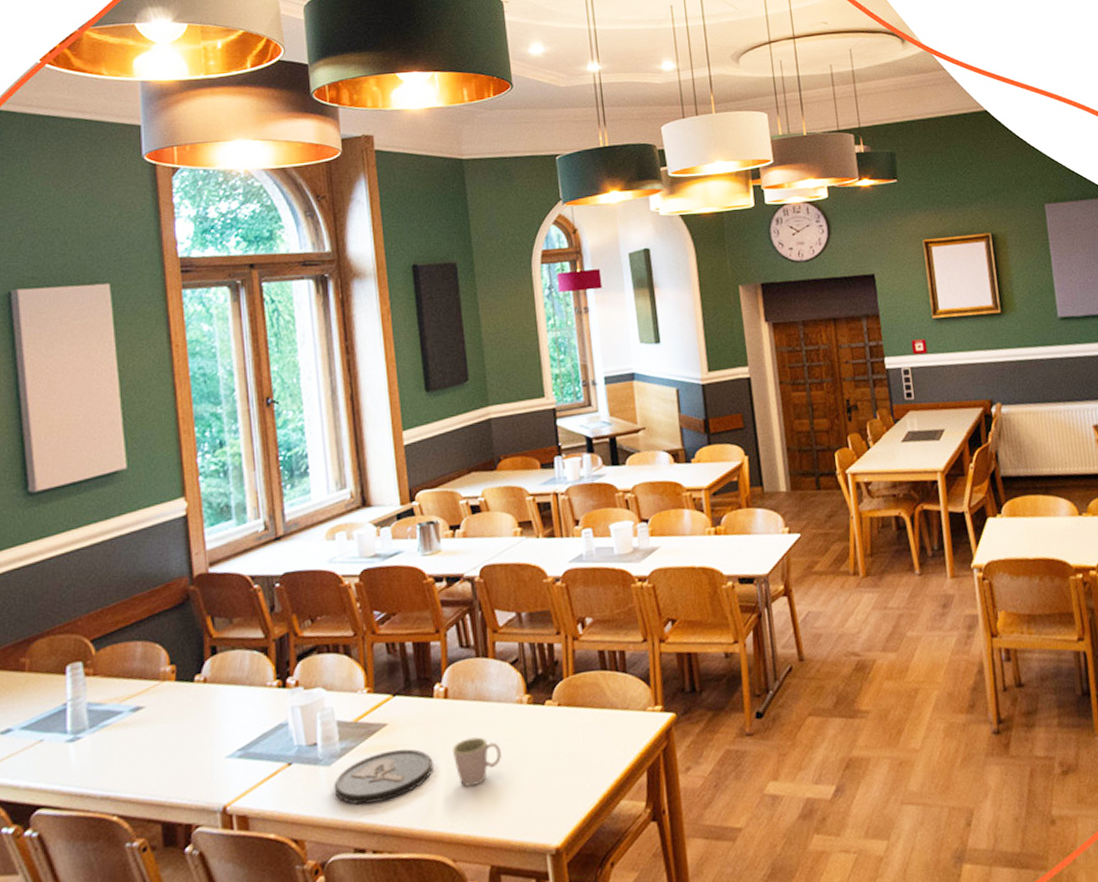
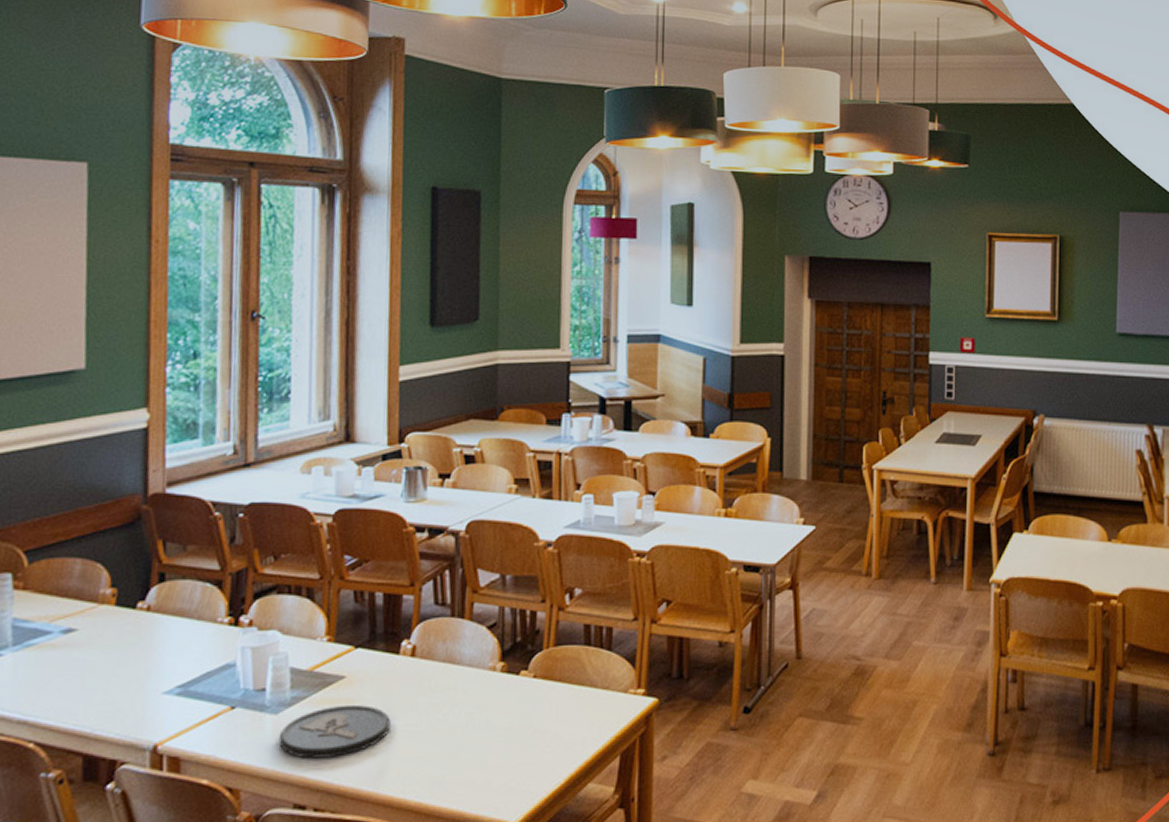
mug: present [453,737,501,787] -> none [413,701,466,752]

